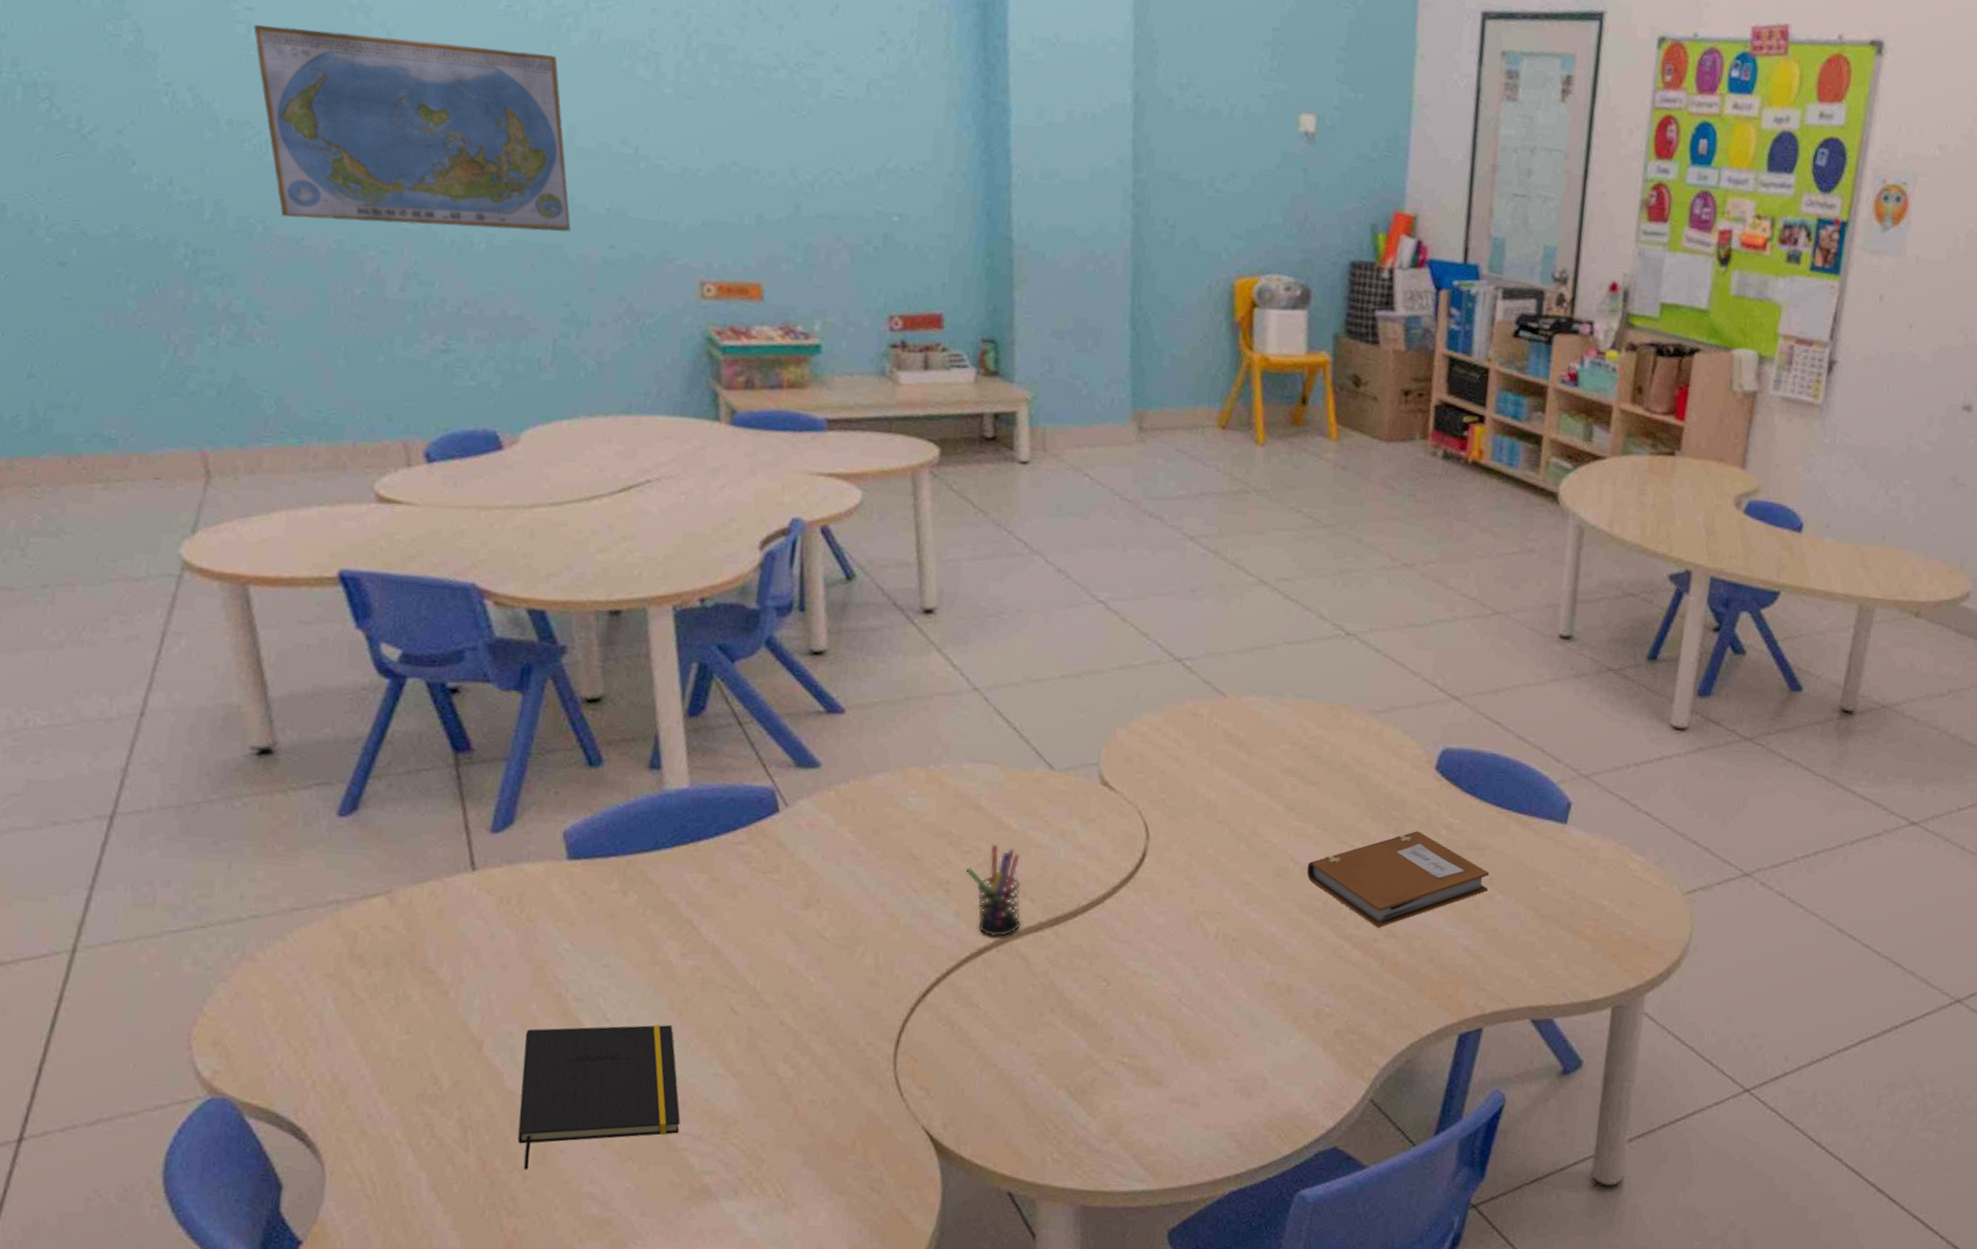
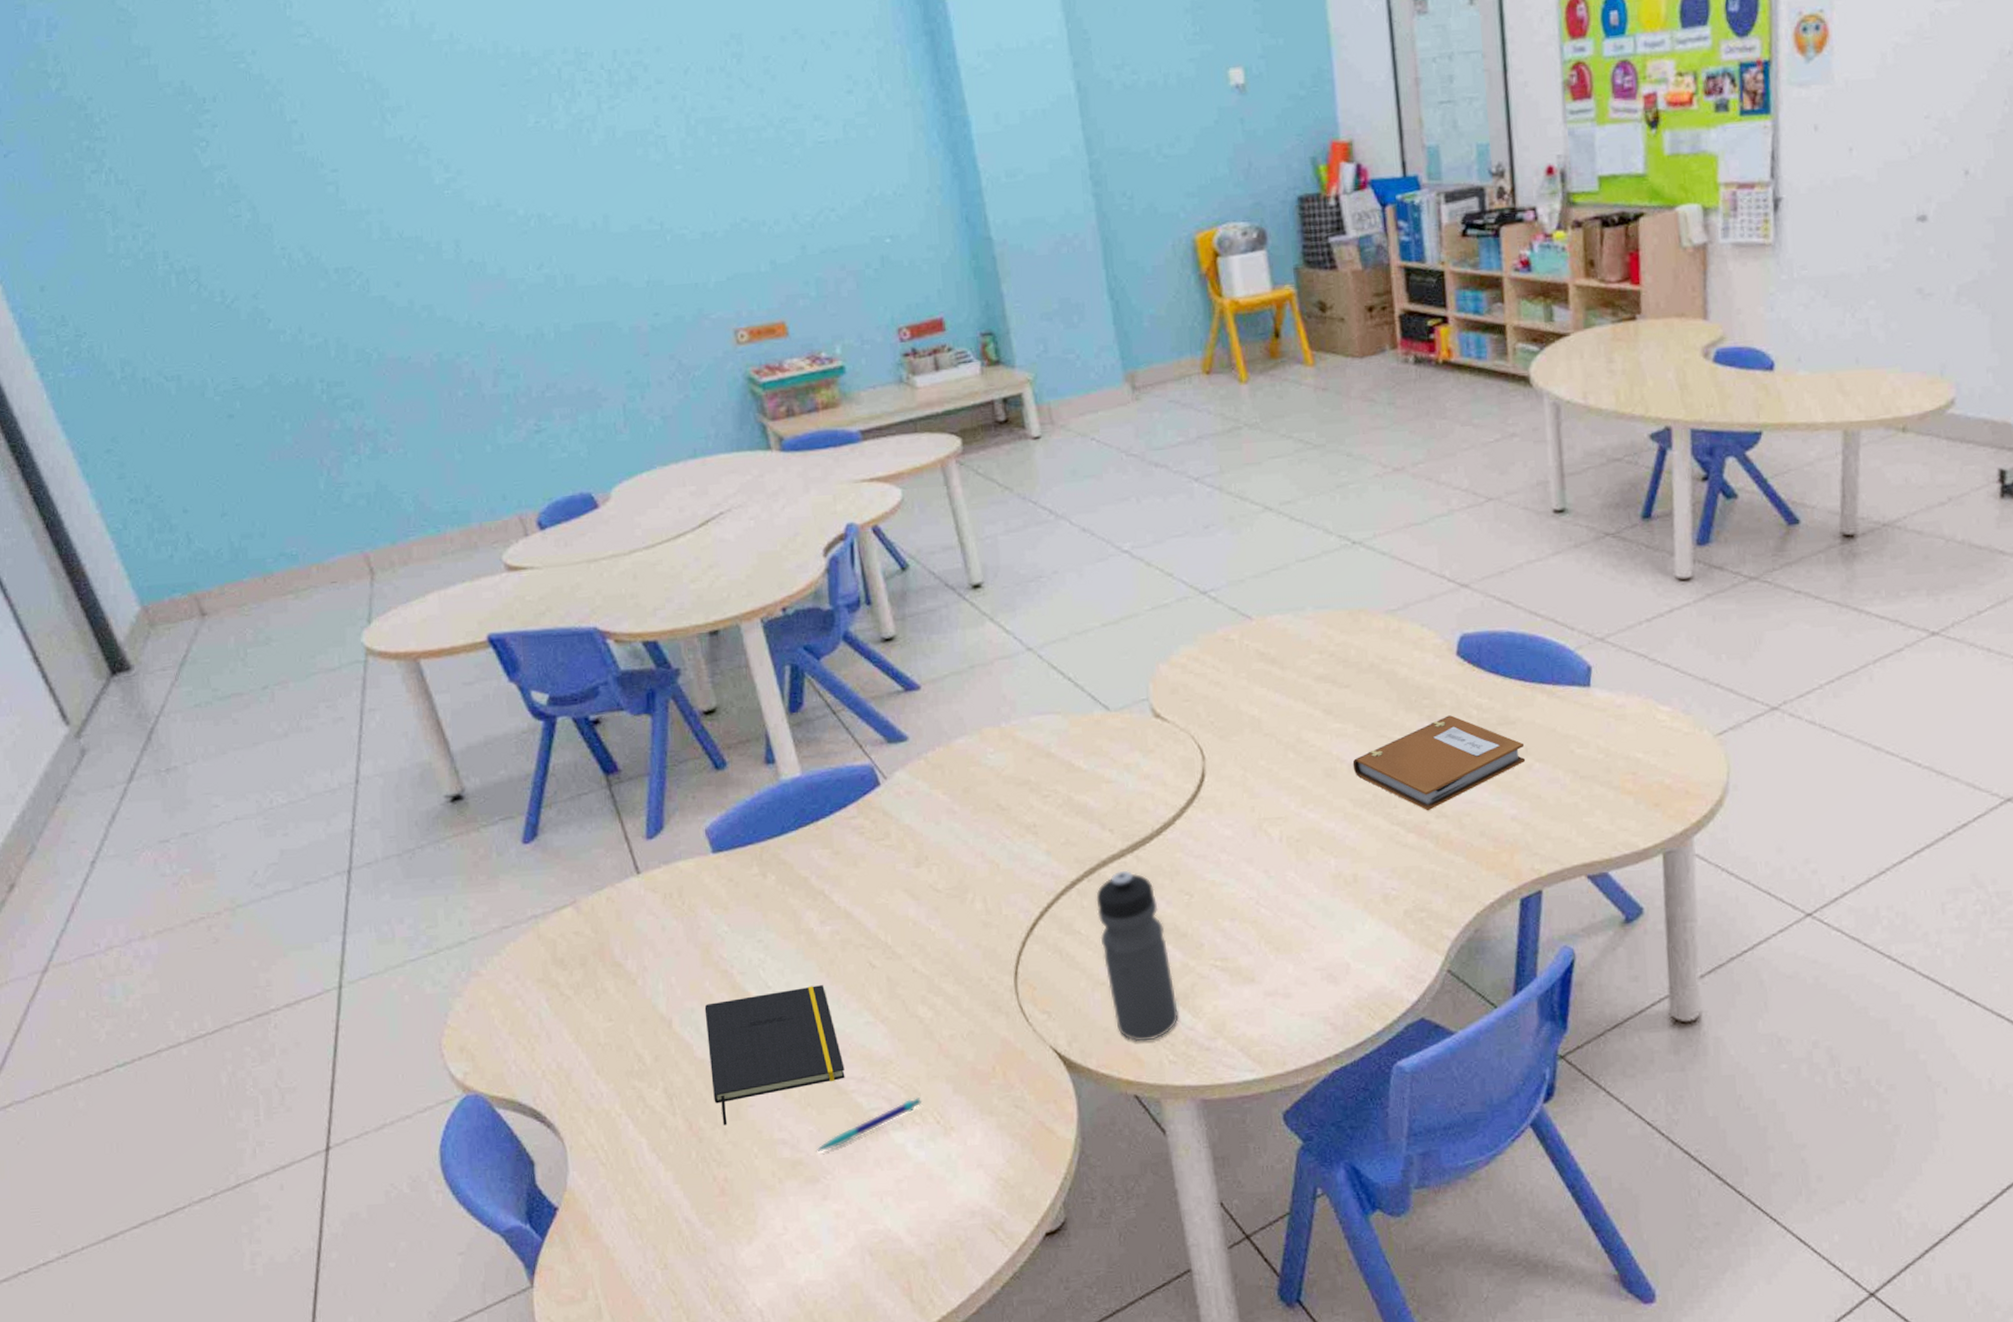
world map: present [253,25,571,232] -> none [340,158,620,342]
pen: none [628,1165,765,1213] -> present [815,1097,923,1152]
pen holder: present [965,845,1022,938] -> none [1048,786,1105,869]
water bottle: none [999,944,1073,1135] -> present [1096,870,1179,1042]

